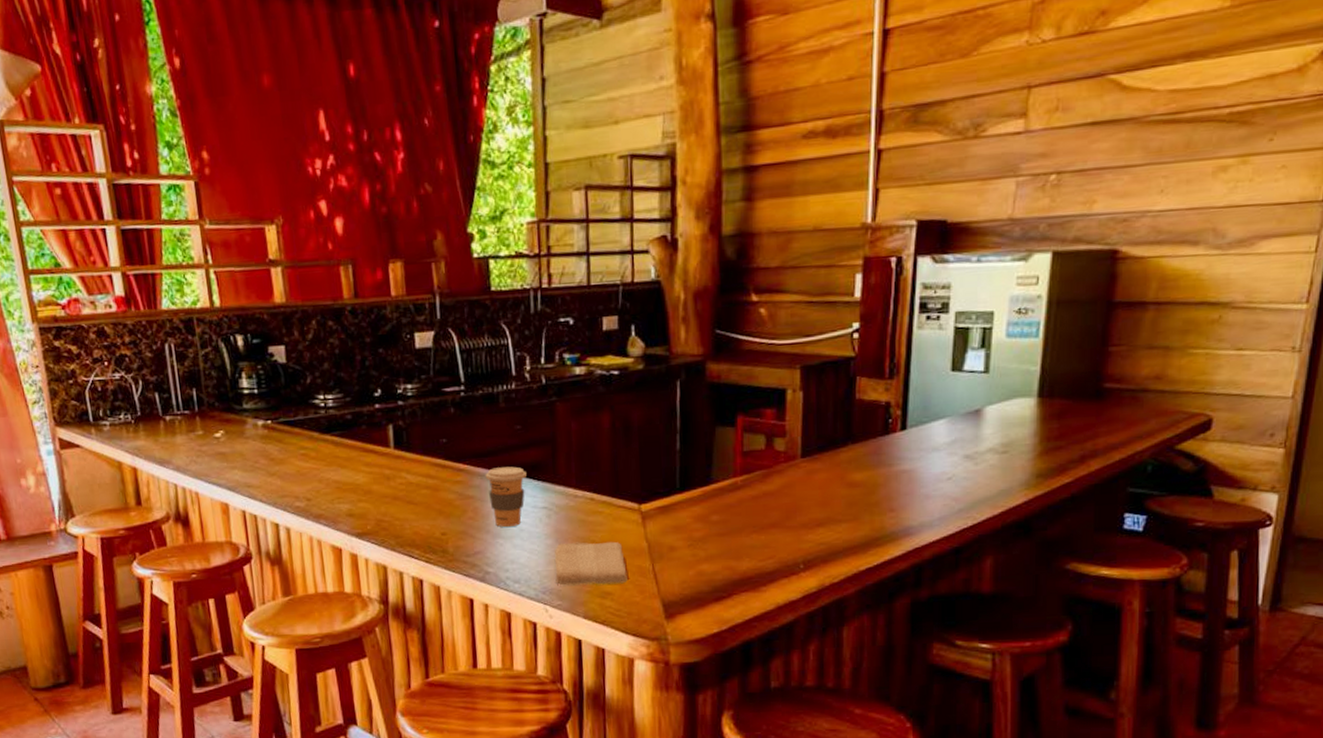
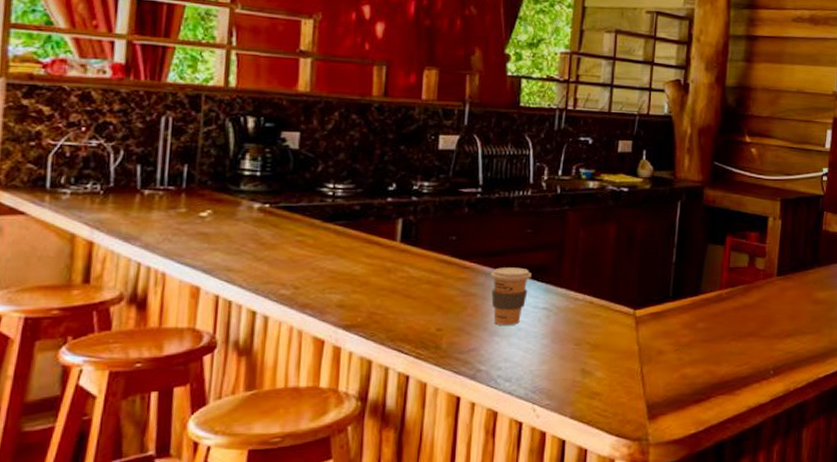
washcloth: present [554,541,628,585] -> none [547,343,617,385]

